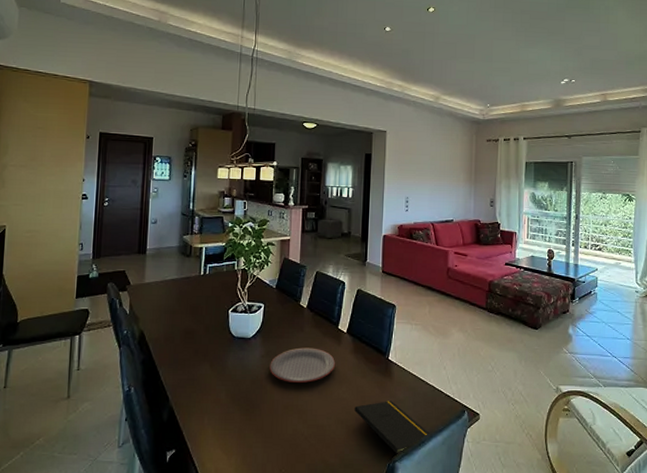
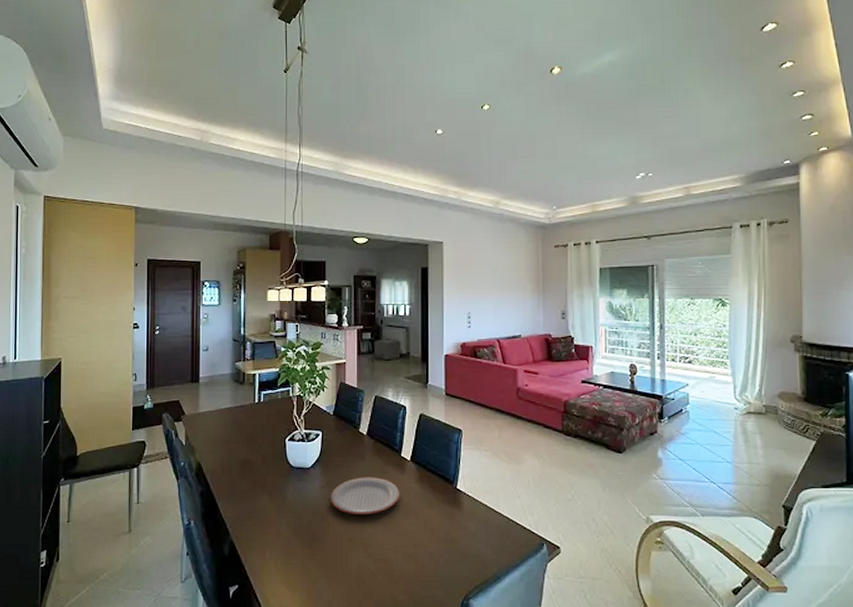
notepad: present [354,401,432,454] -> none [423,533,508,591]

